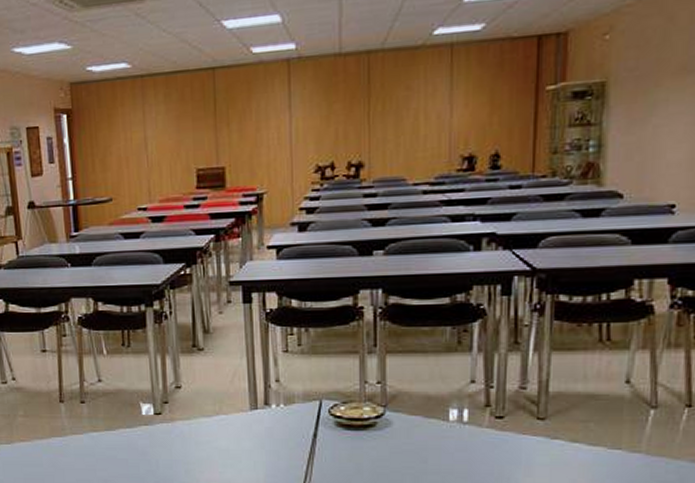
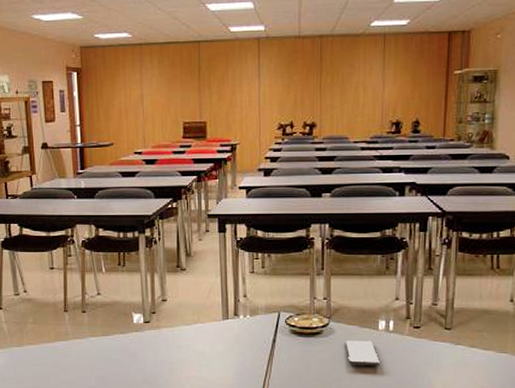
smartphone: none [405,434,451,467] -> present [345,340,380,366]

